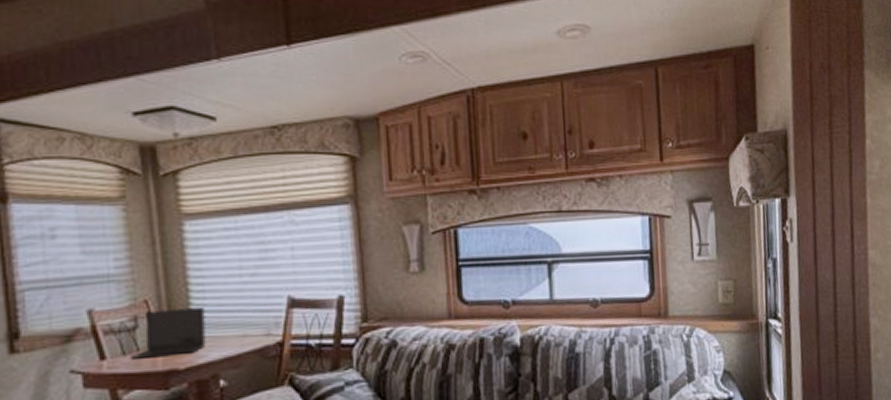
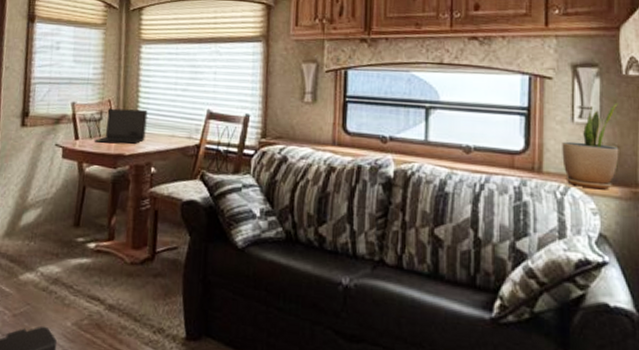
potted plant: none [684,236,736,327] -> present [562,102,619,190]

